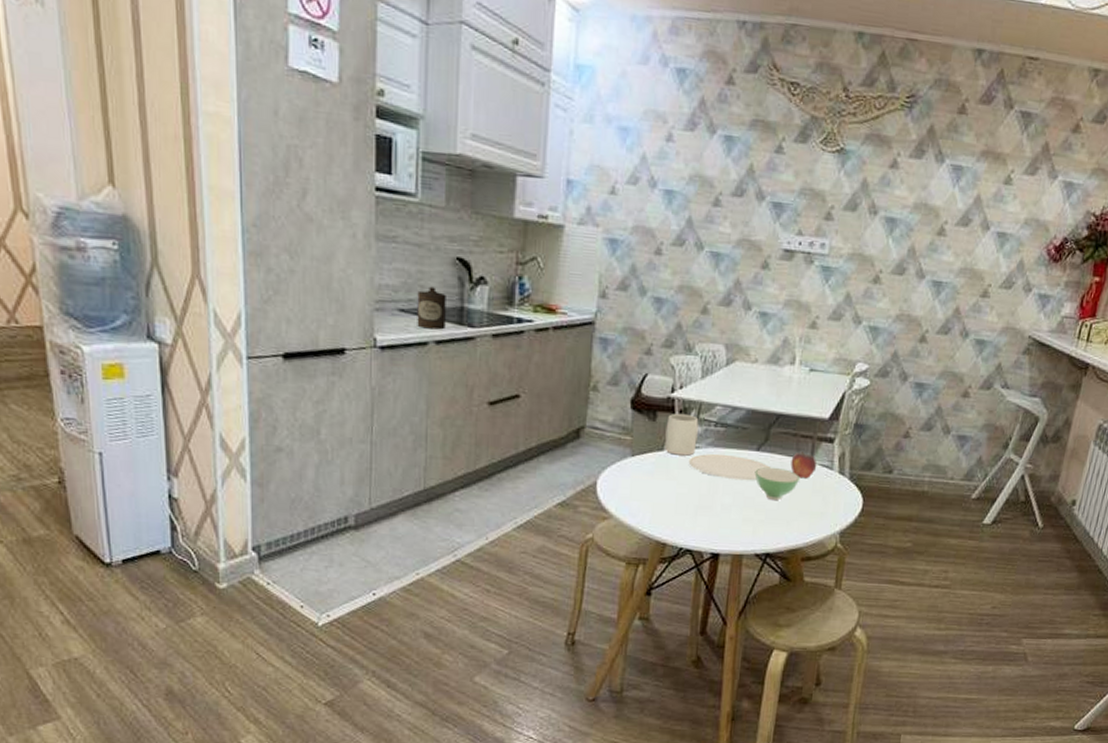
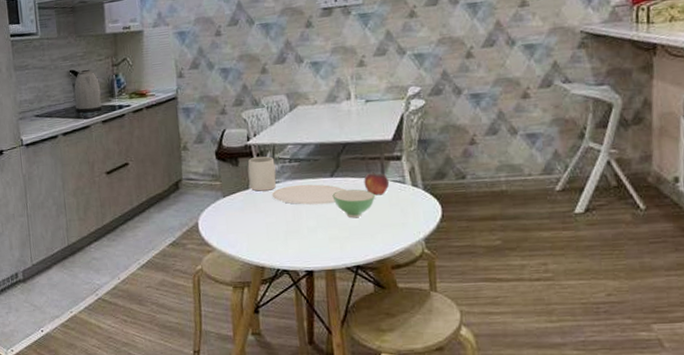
canister: present [417,286,446,330] -> none [46,95,68,126]
kettle: none [458,261,496,321] -> present [74,70,102,113]

